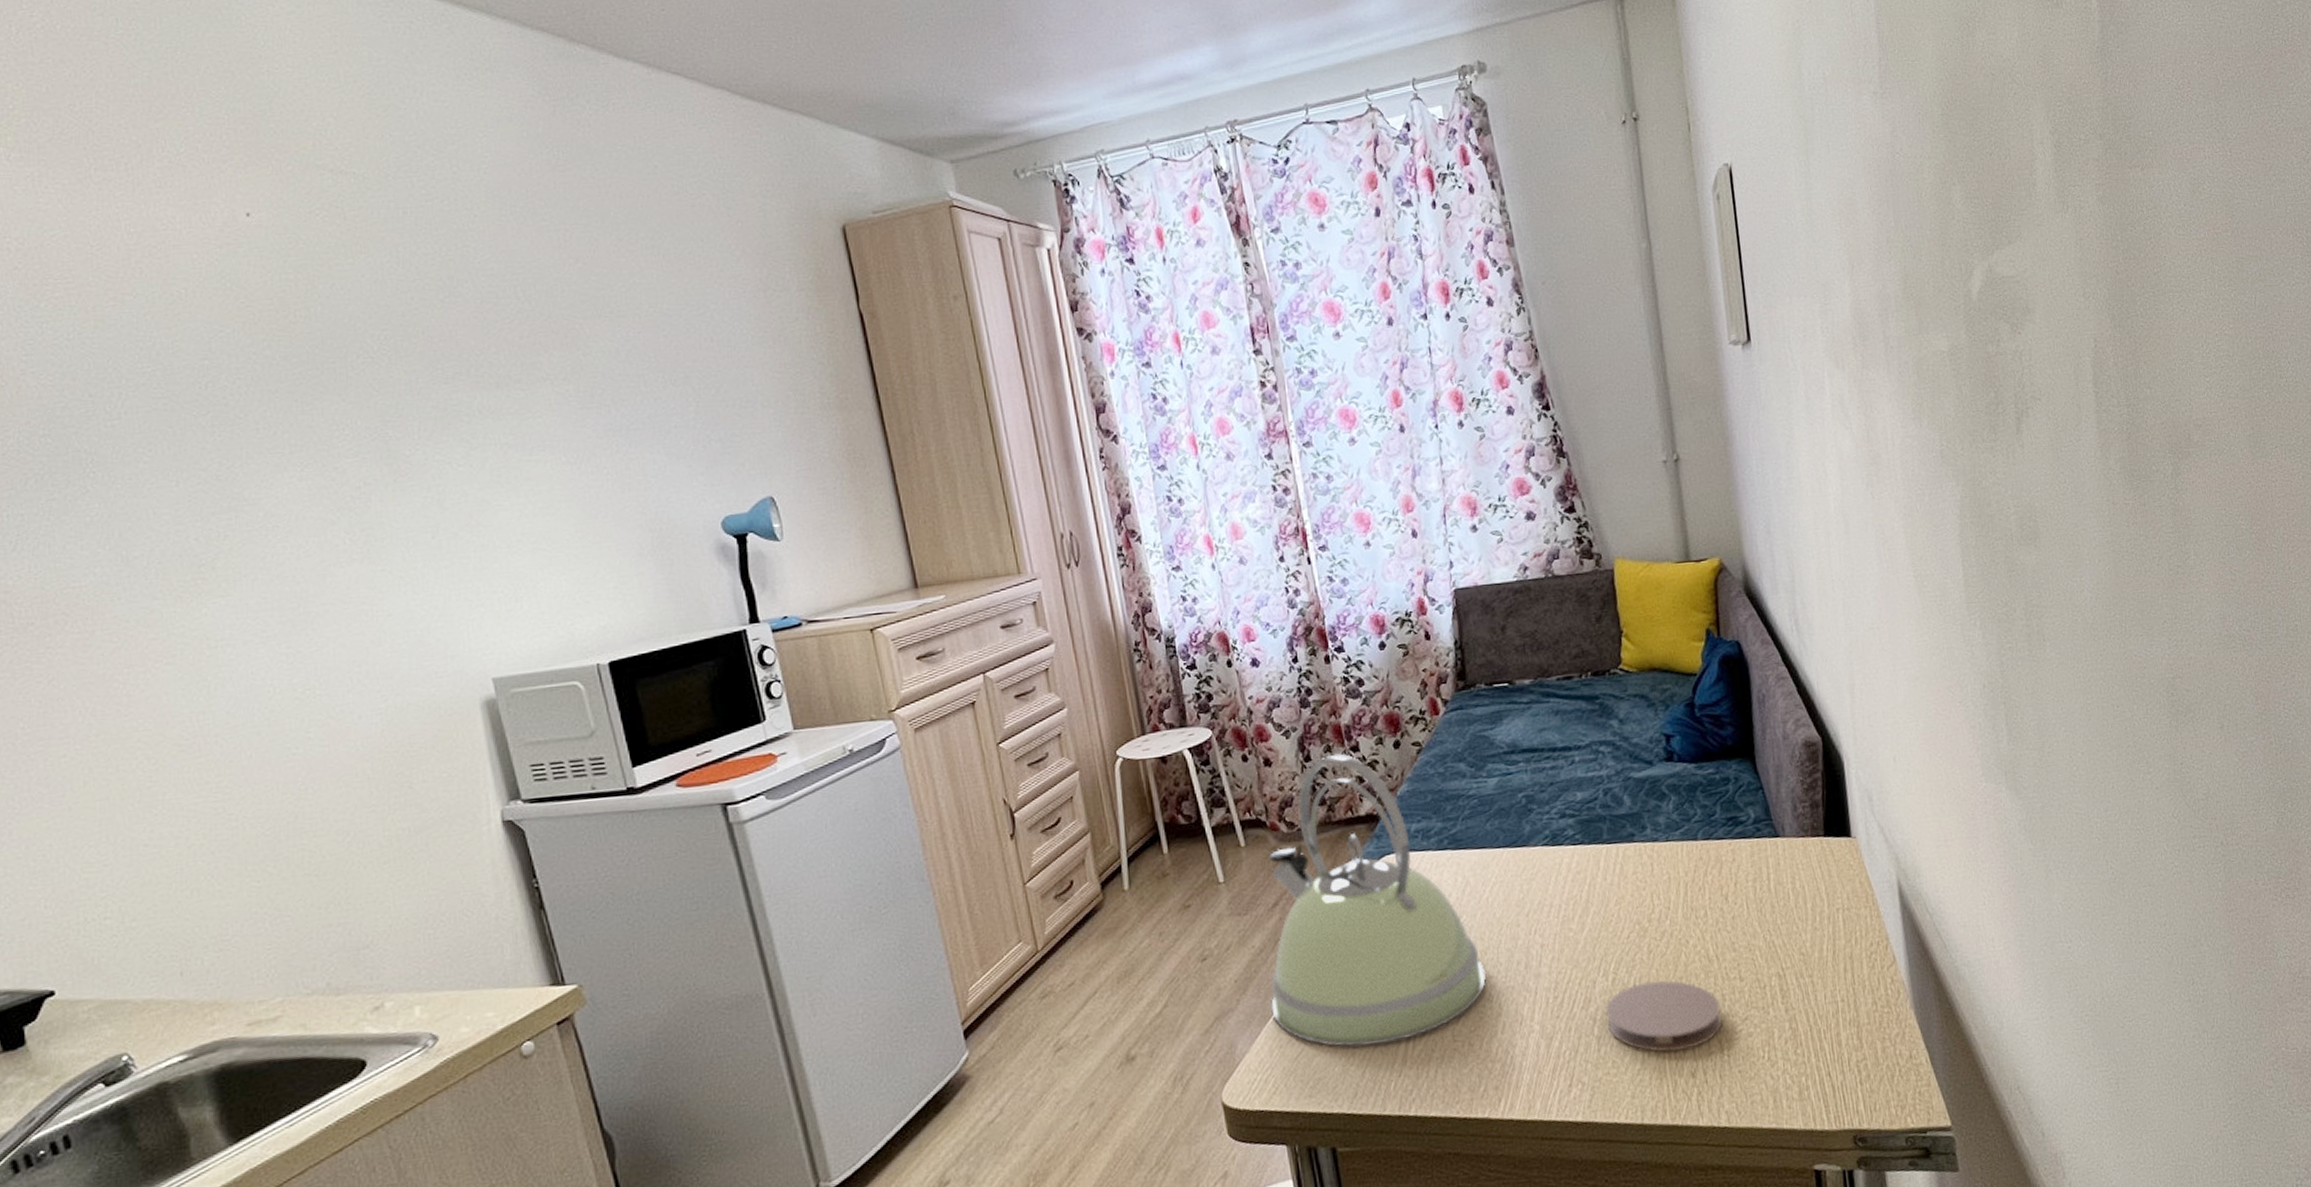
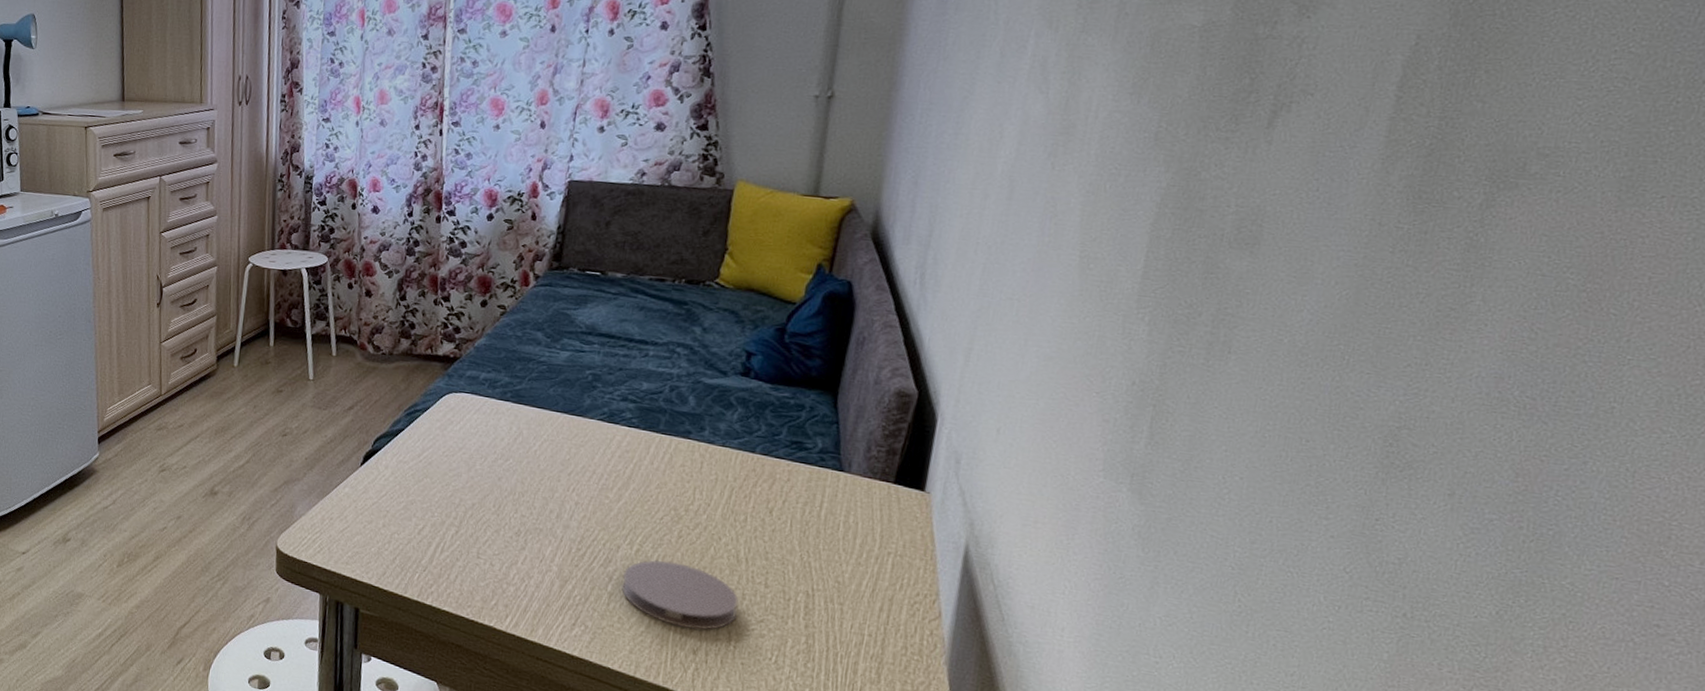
kettle: present [1268,753,1487,1047] -> none [329,299,520,544]

